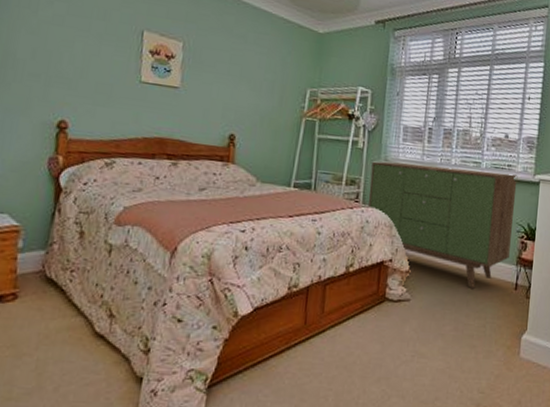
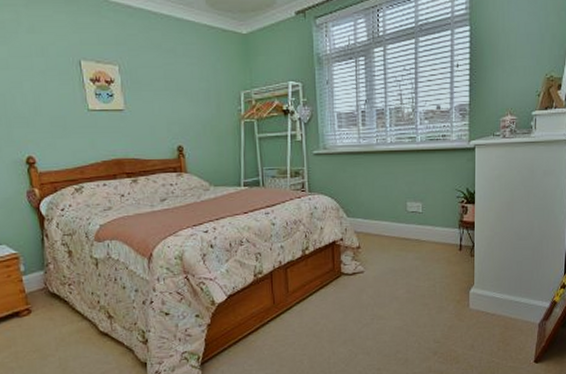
sideboard: present [368,161,518,288] -> none [312,144,453,254]

